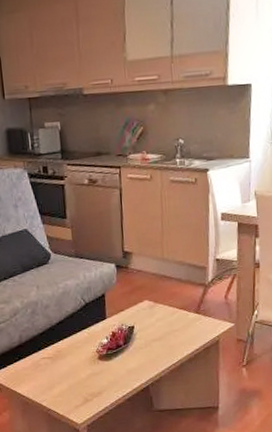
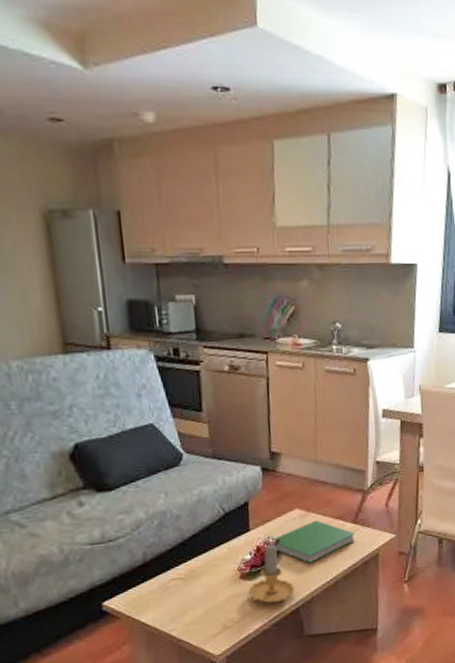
candle: none [104,330,146,382] -> present [247,544,295,604]
hardcover book: none [123,310,198,348] -> present [269,520,356,564]

